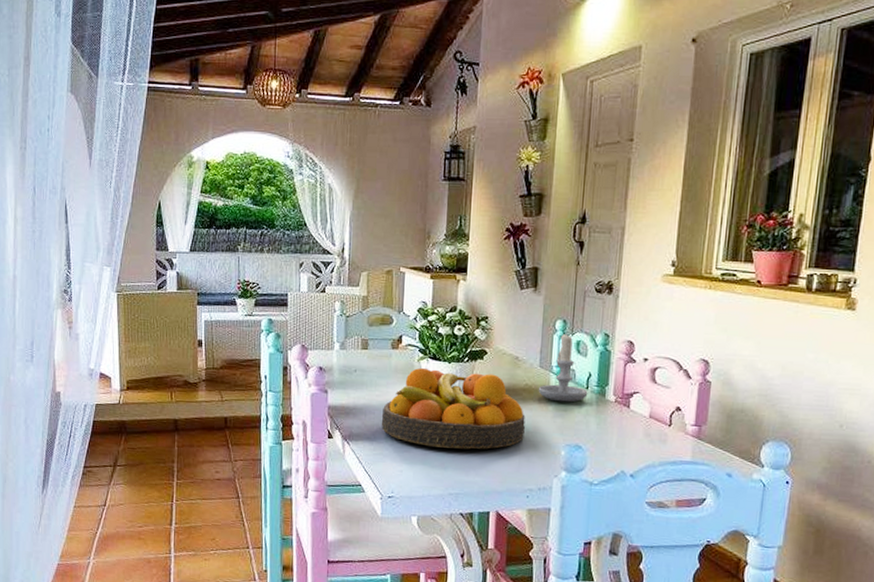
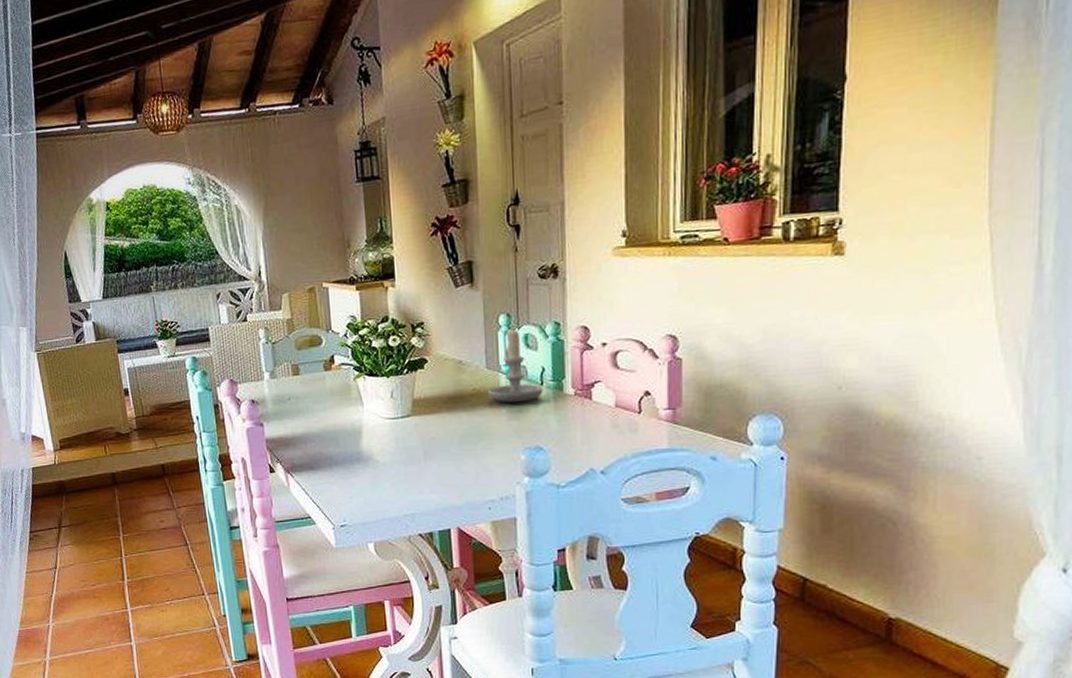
fruit bowl: present [381,368,525,450] -> none [322,383,478,469]

